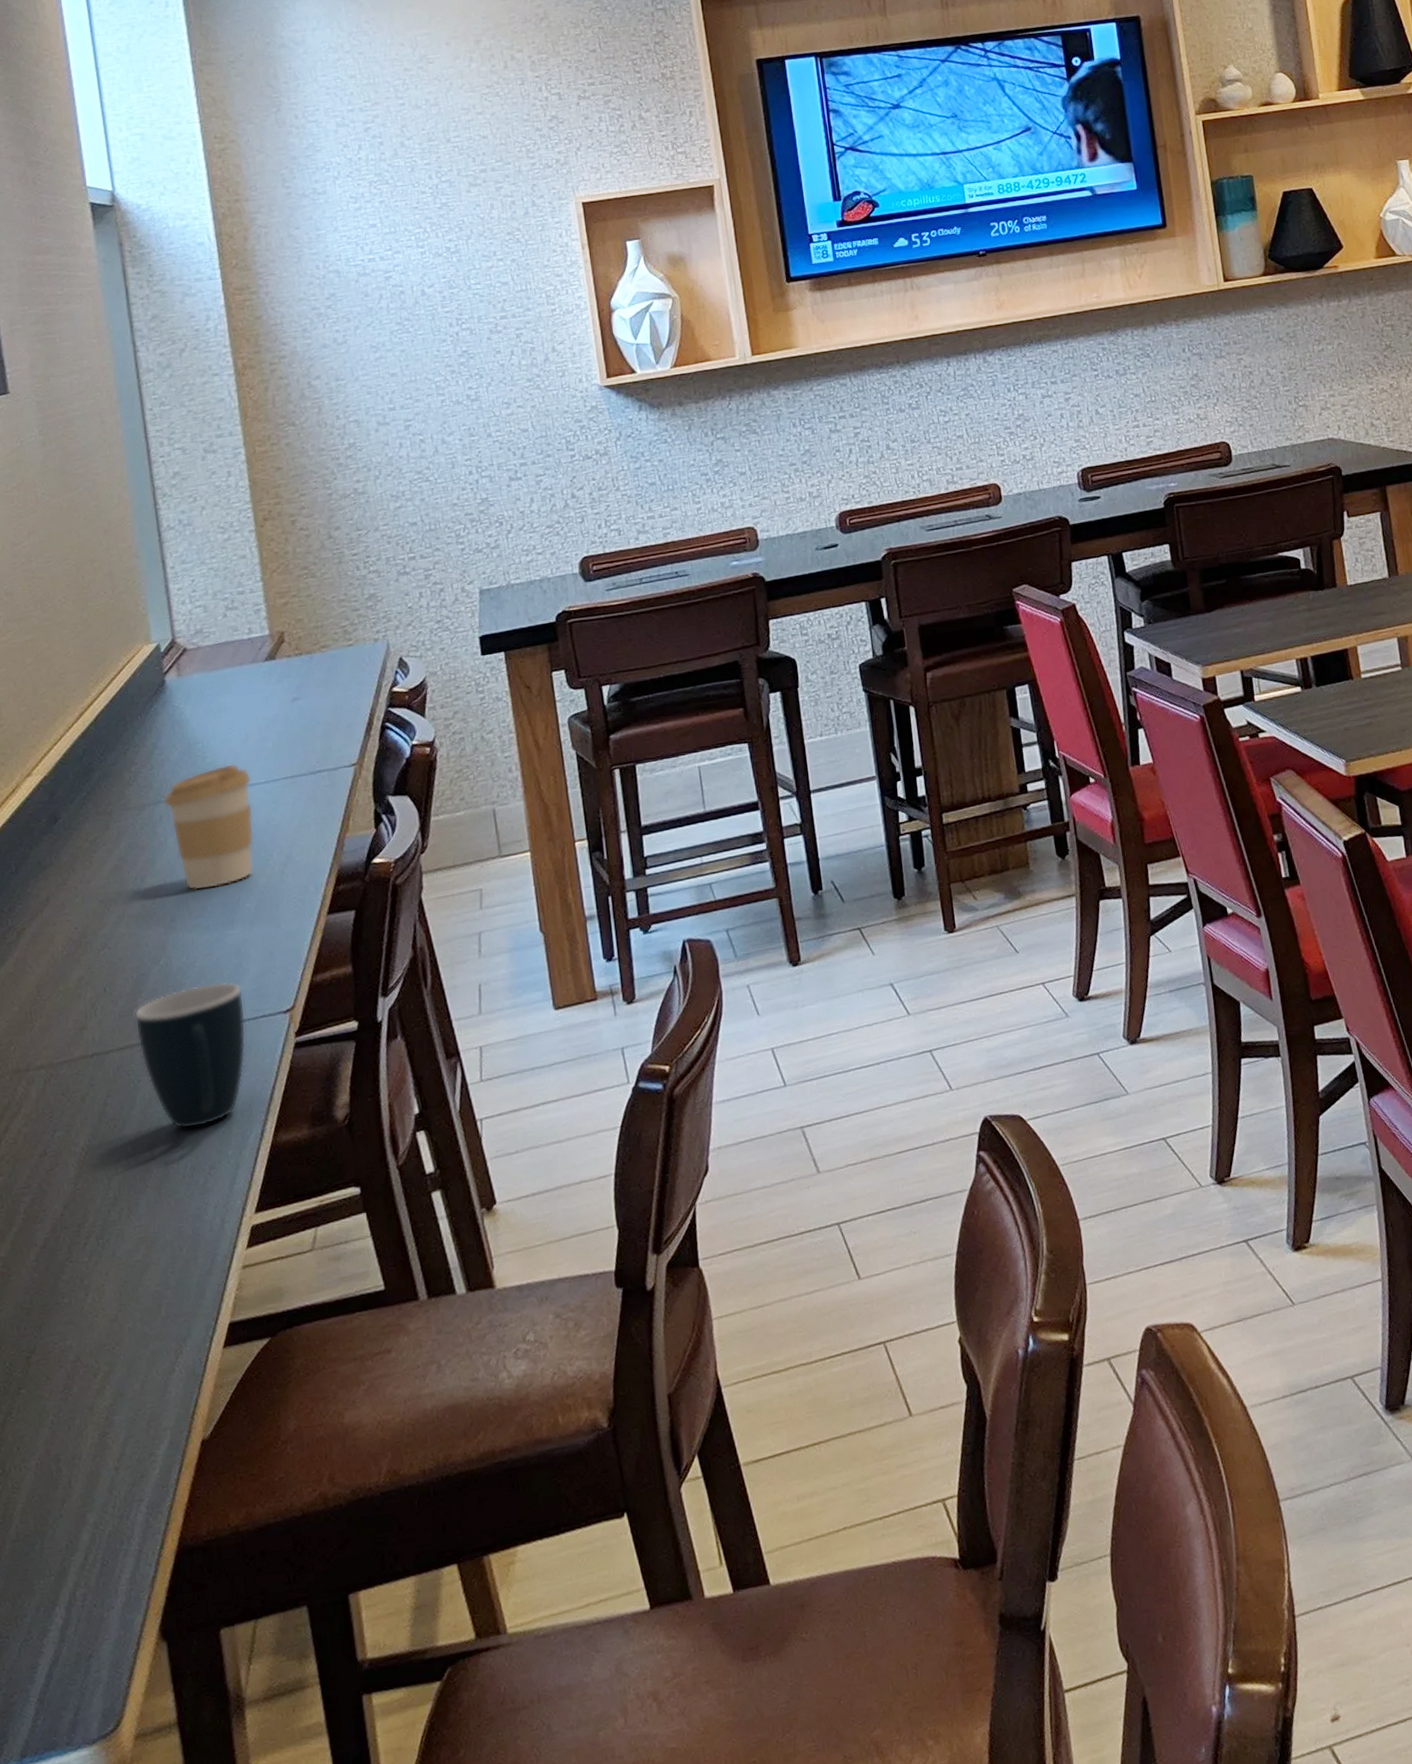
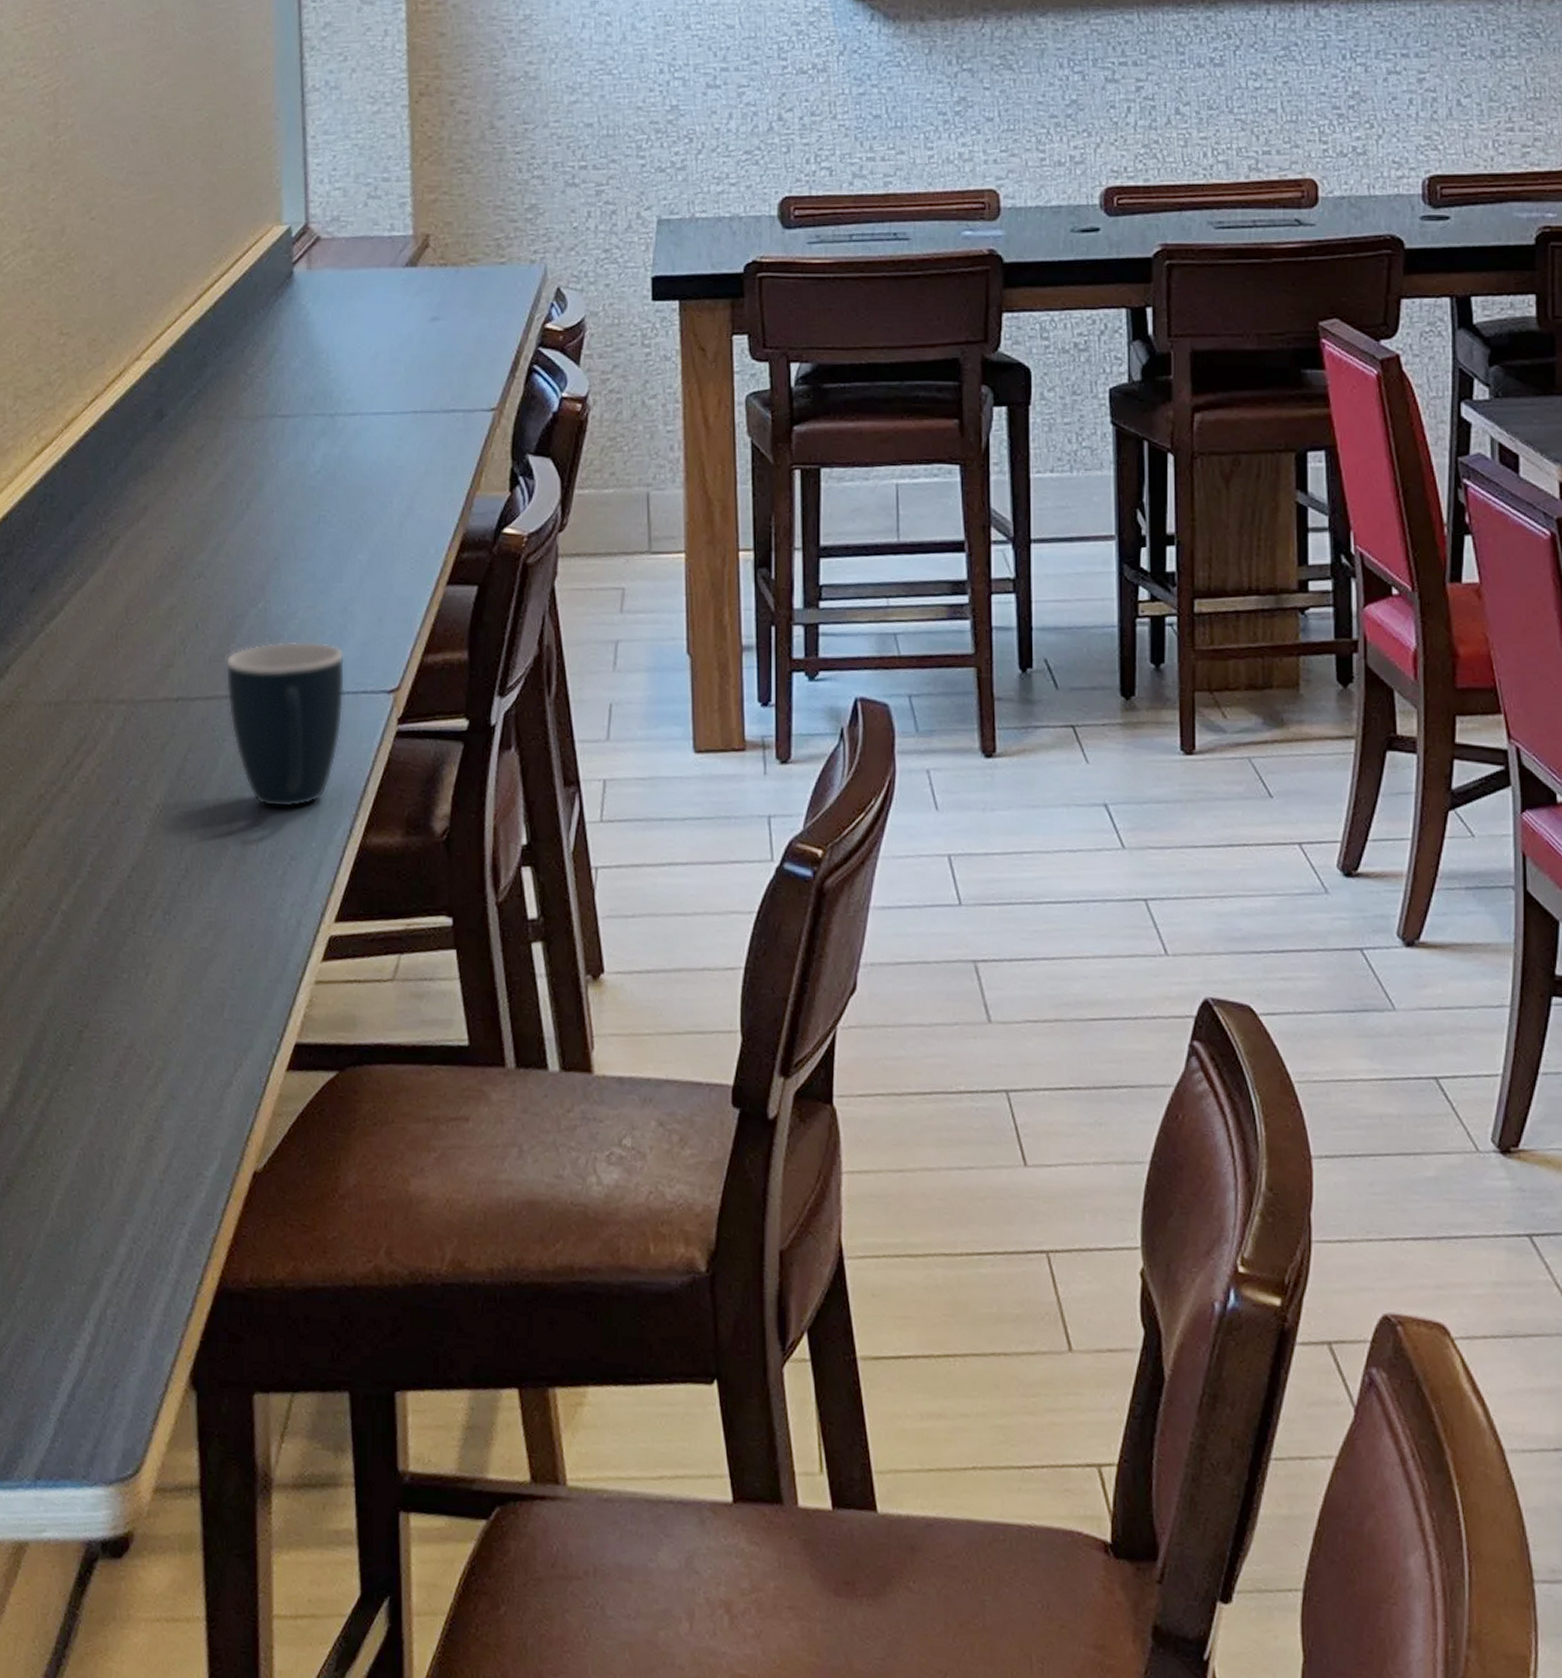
coffee cup: present [163,762,254,891] -> none [279,383,377,530]

